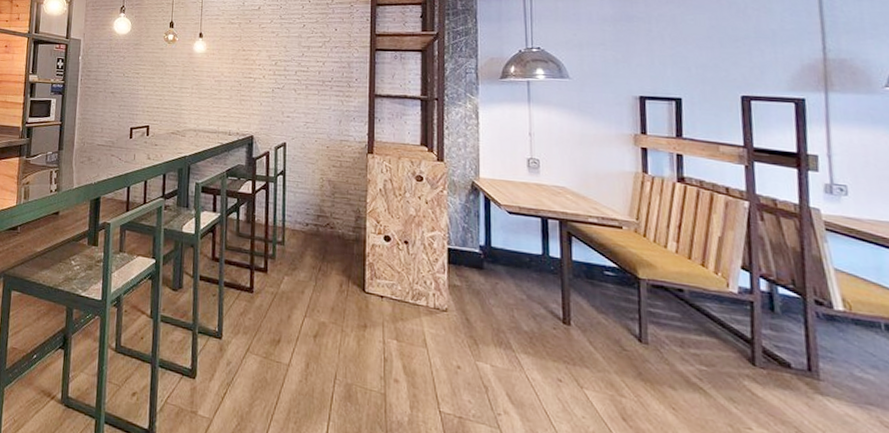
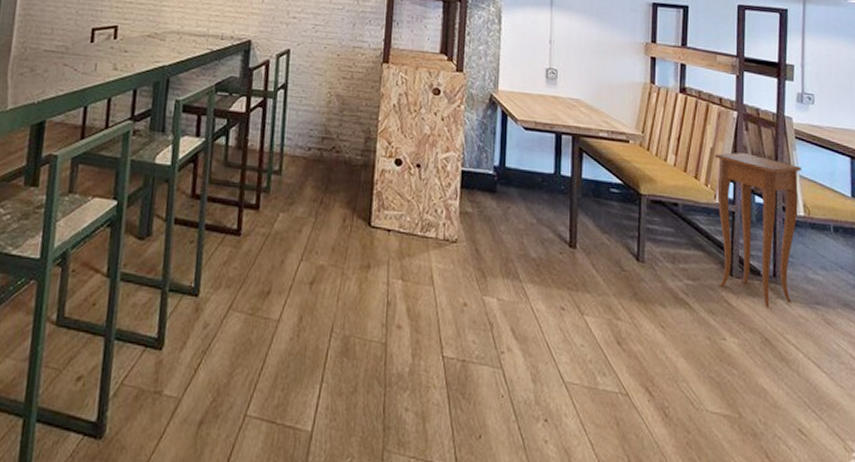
side table: none [724,242,837,402] -> present [714,152,802,307]

